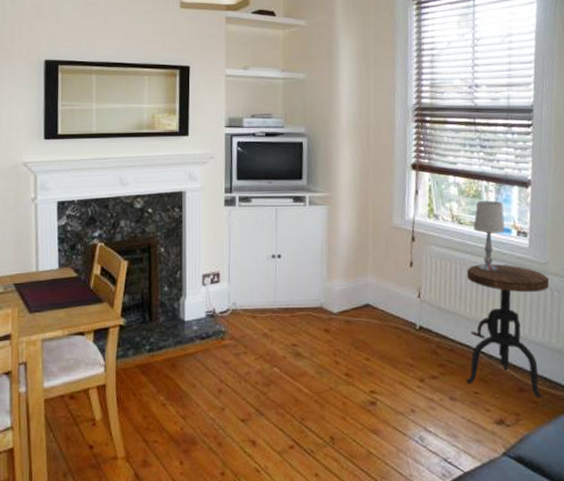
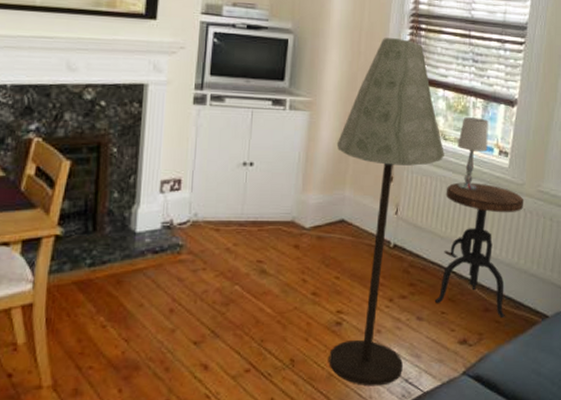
floor lamp: none [355,132,461,465] -> present [329,38,444,386]

